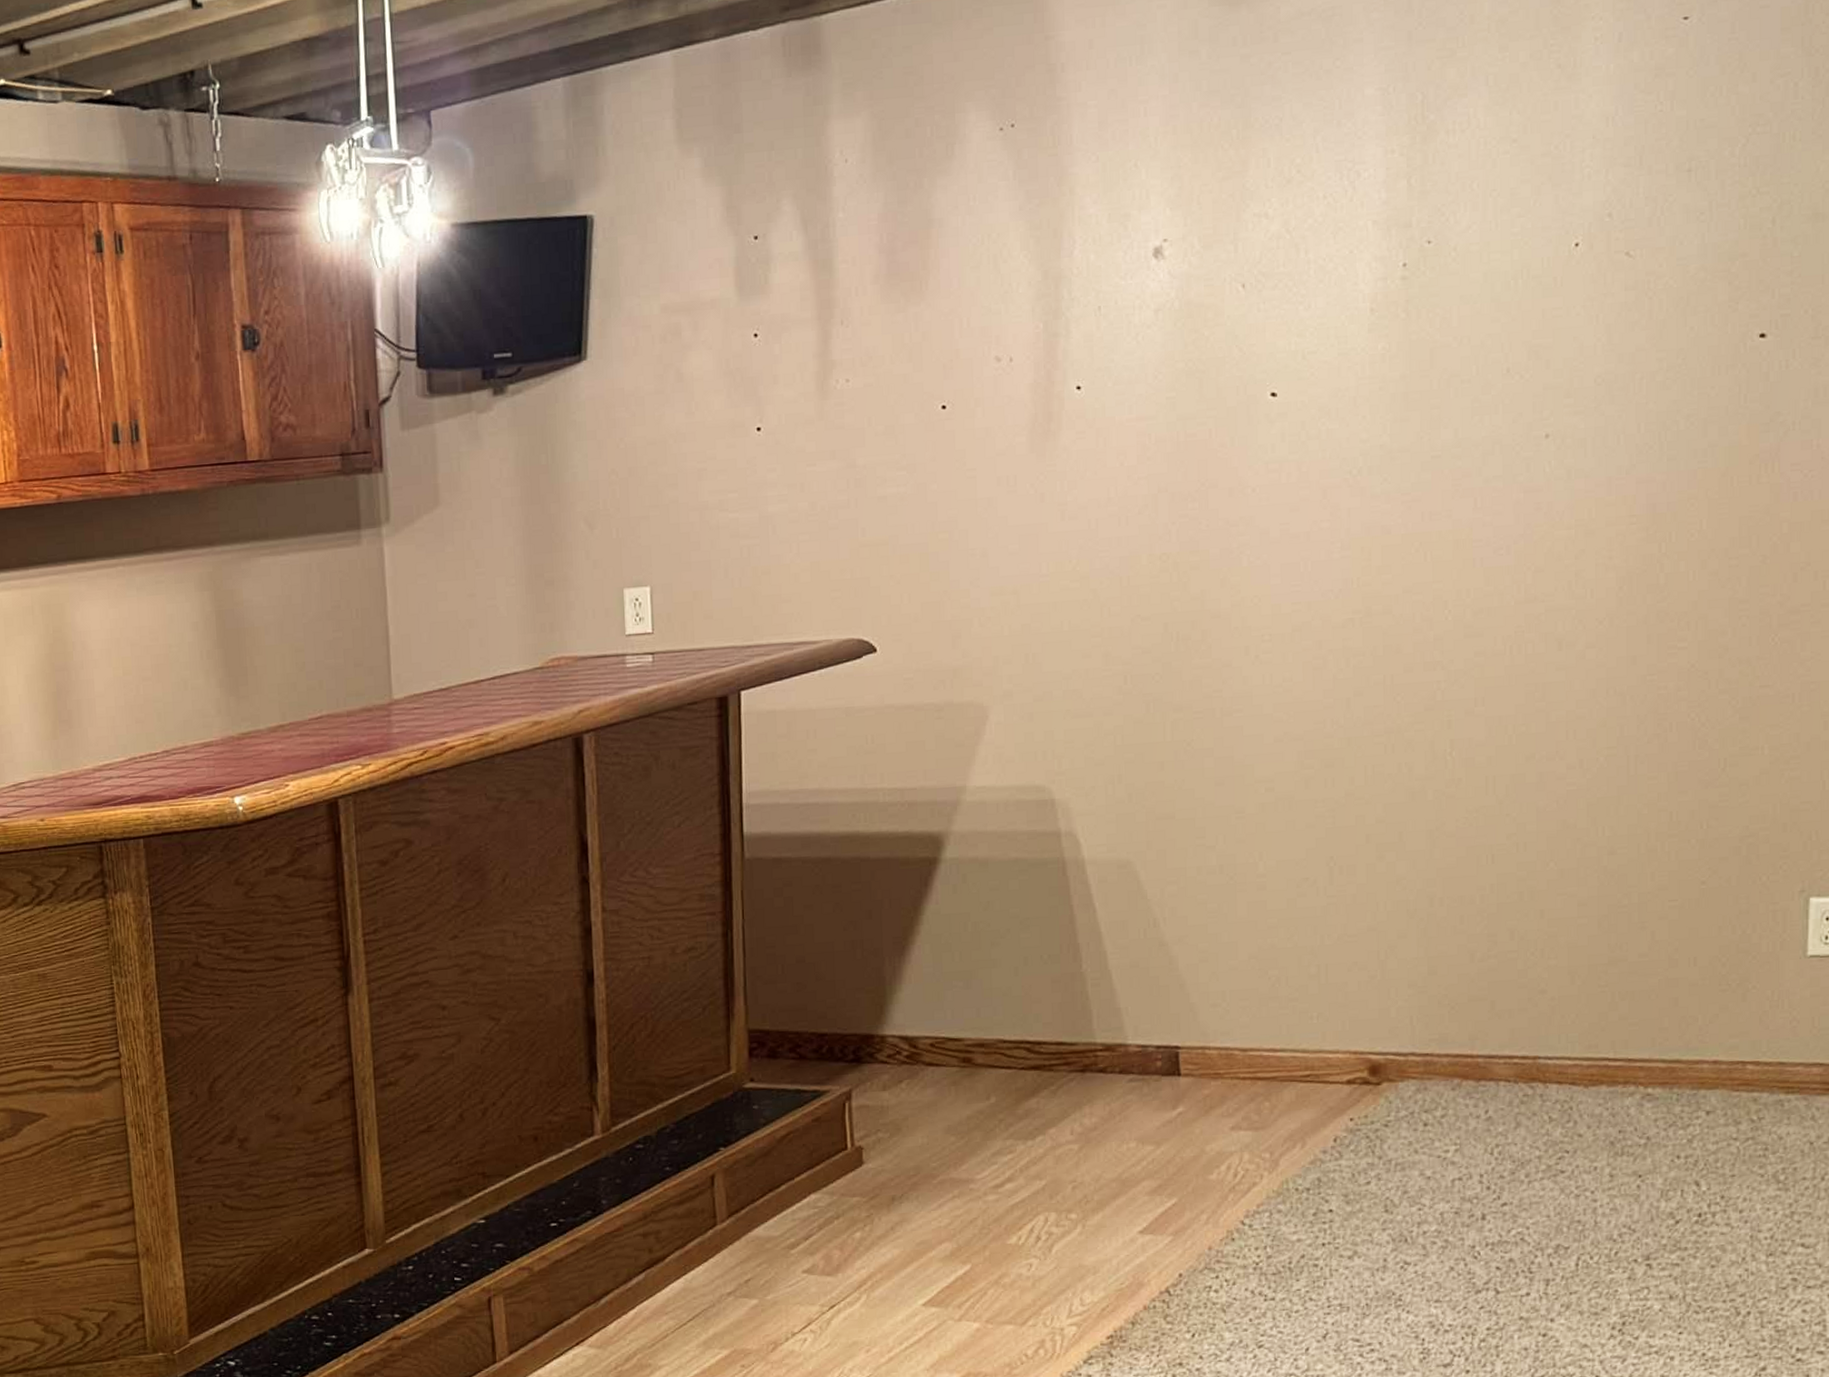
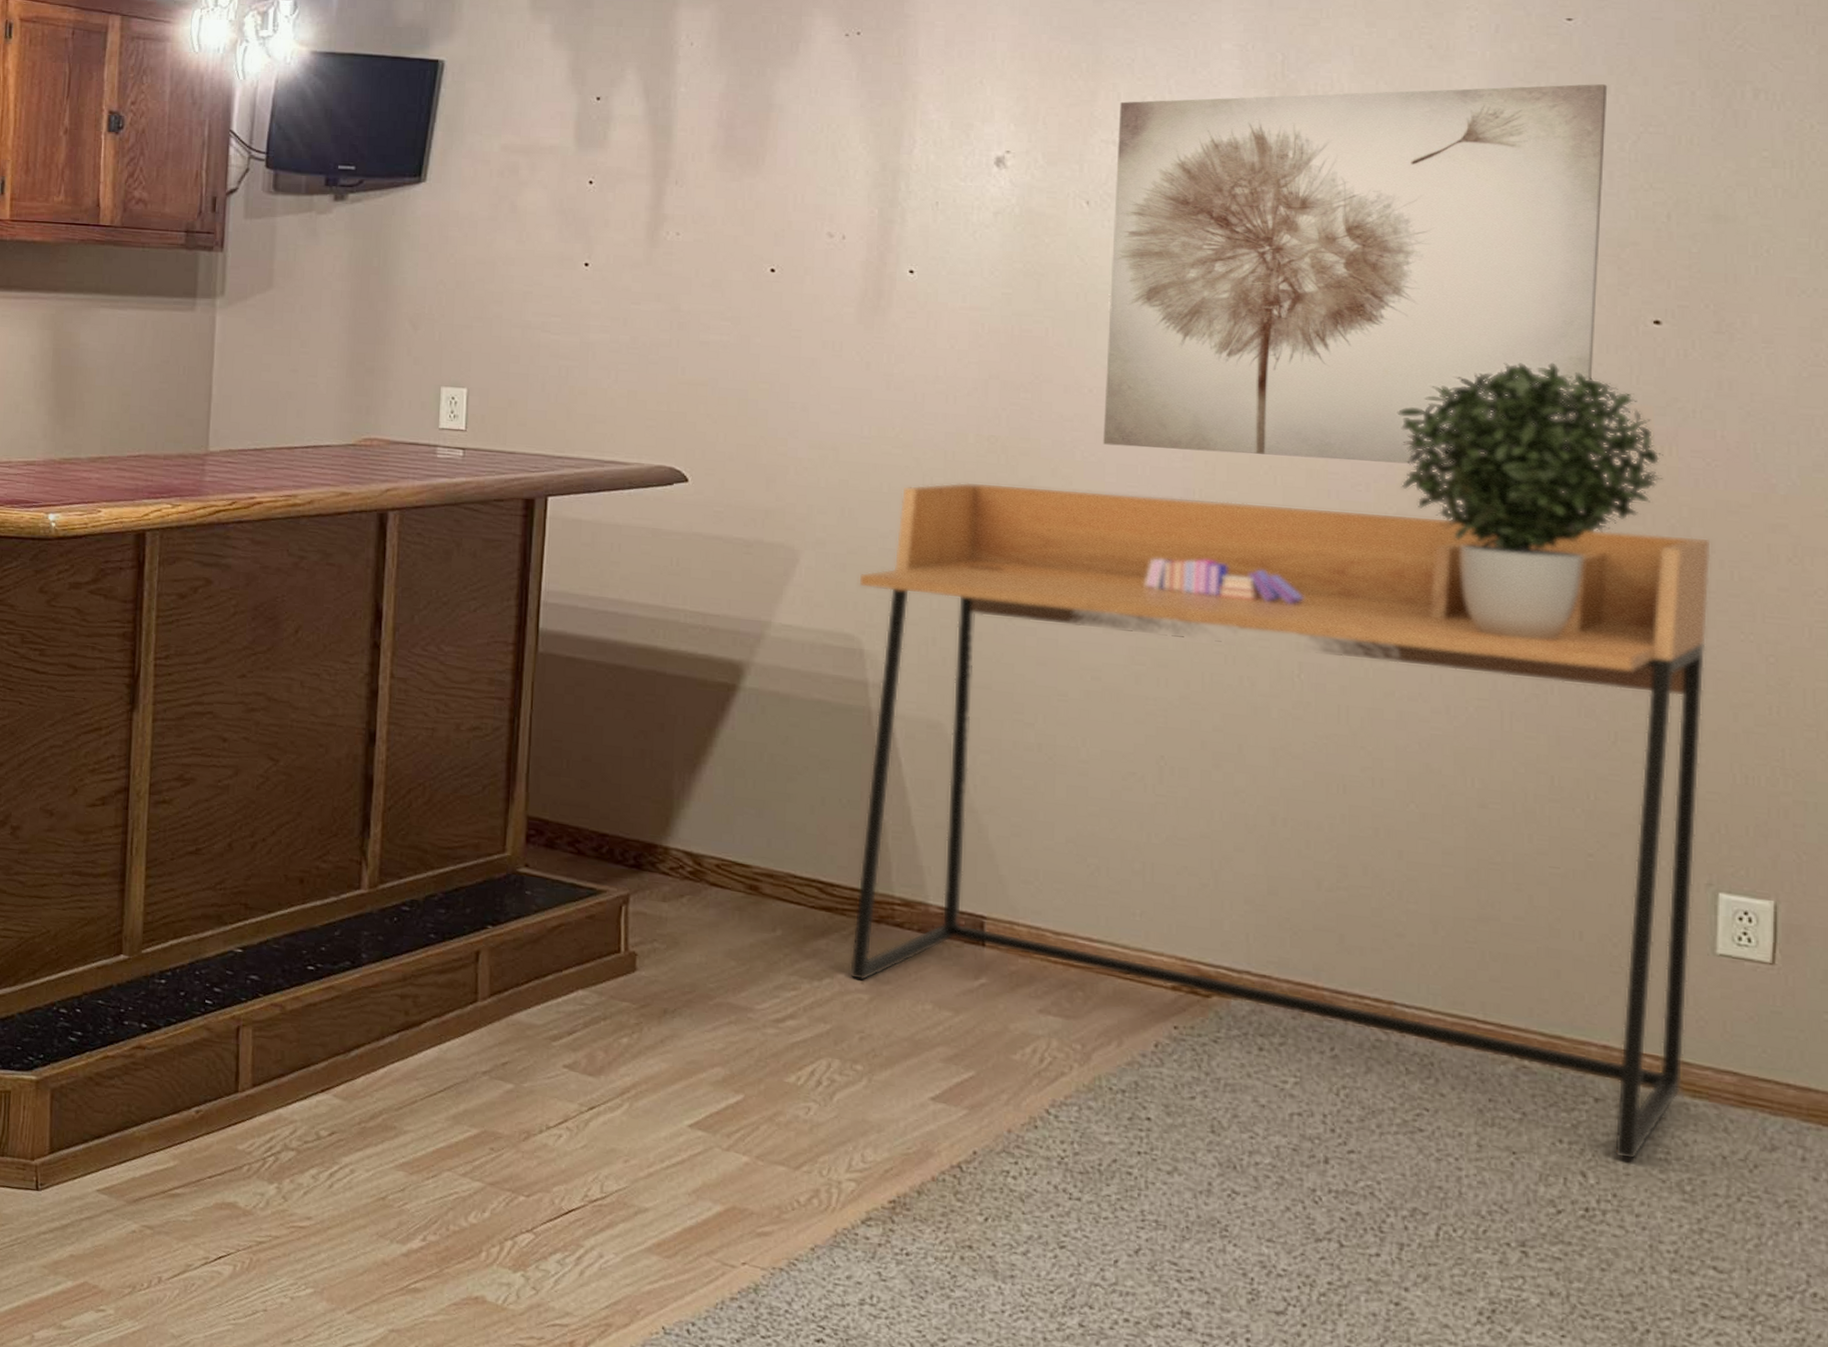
desk: none [1045,551,1808,1163] -> present [848,482,1712,1160]
wall art: none [1267,85,1720,546] -> present [1103,83,1608,465]
books: none [1310,650,1454,689] -> present [1145,559,1304,605]
potted plant: none [1533,392,1767,683] -> present [1397,362,1664,641]

